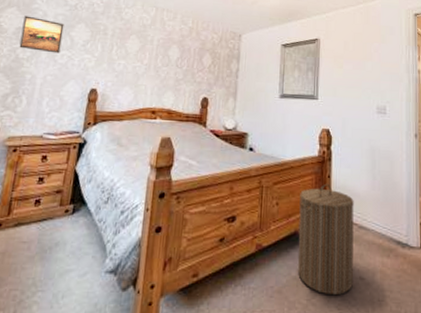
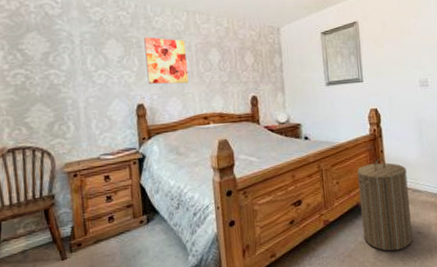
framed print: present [19,15,65,54] -> none [48,38,96,75]
wall art: none [105,26,149,76] -> present [144,37,189,84]

